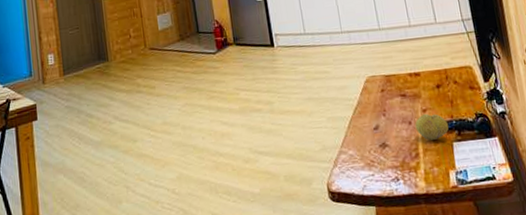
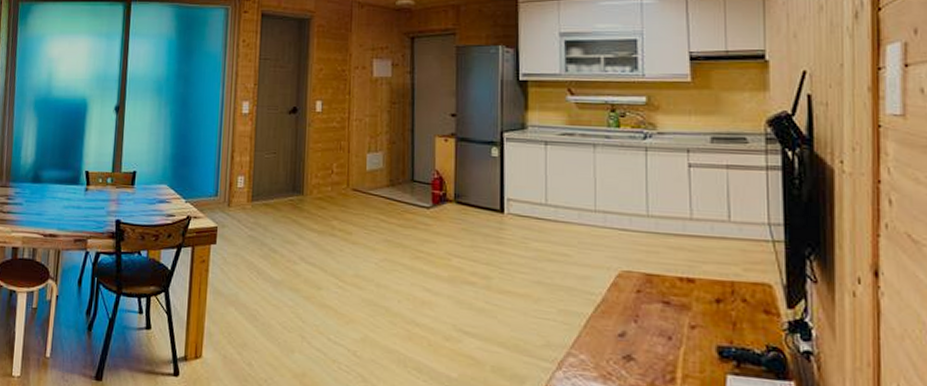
fruit: present [415,113,449,140] -> none [676,330,723,366]

